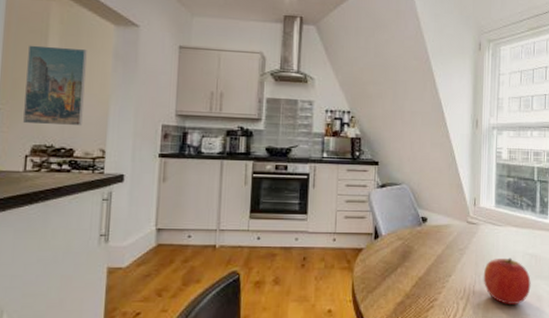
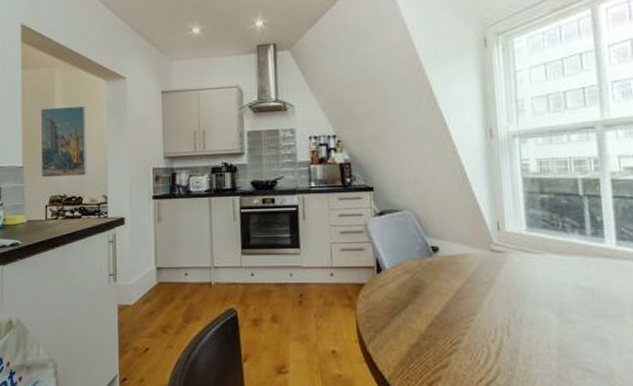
apple: present [483,258,531,304] -> none [519,292,589,350]

